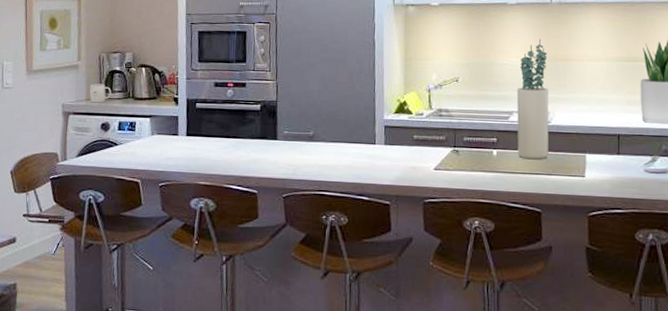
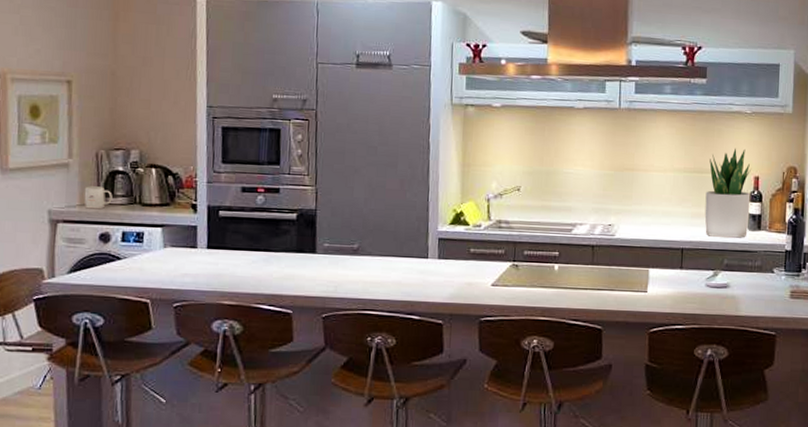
vase: present [516,39,549,160] -> none [580,147,614,275]

